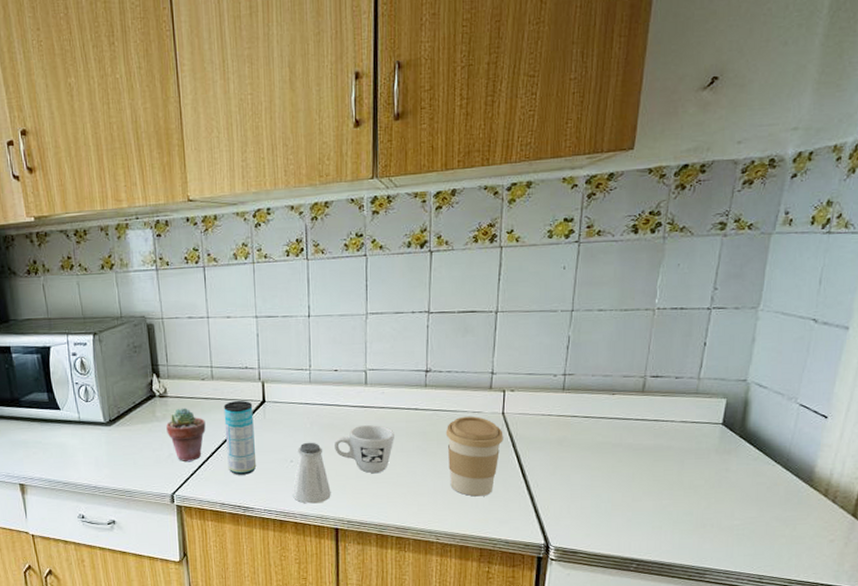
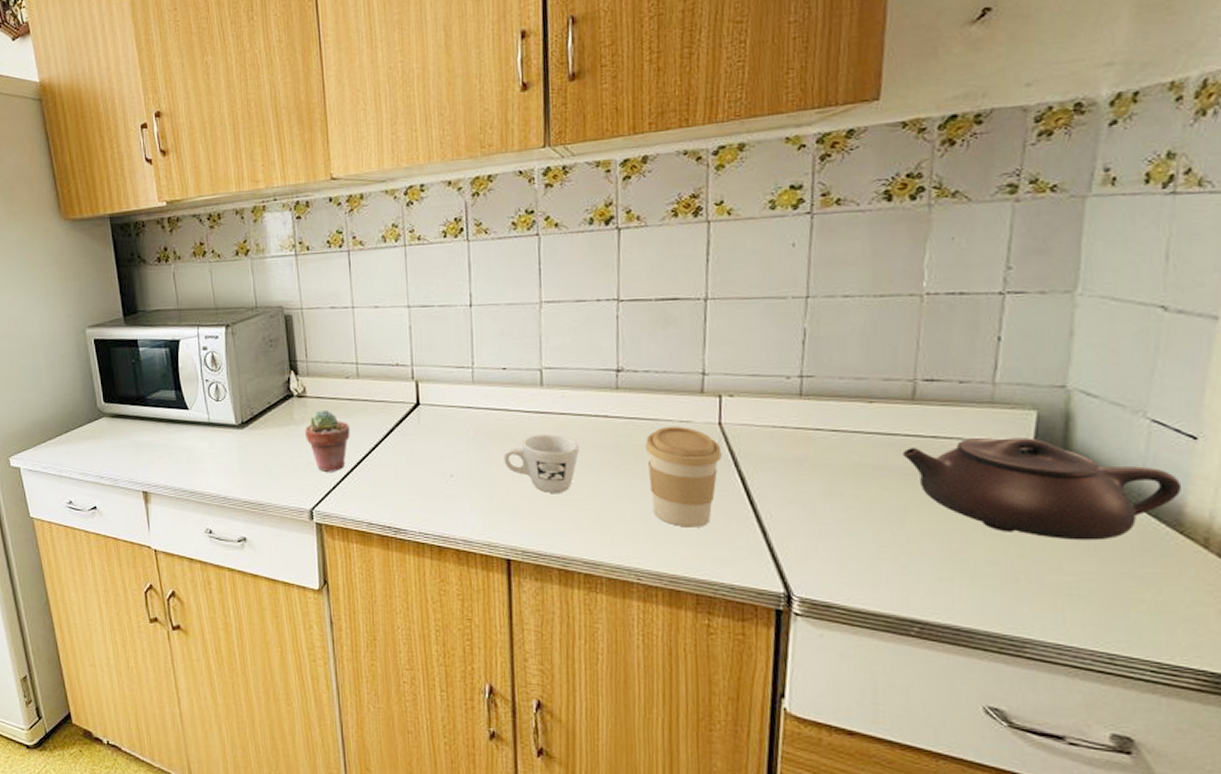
beverage can: present [224,401,257,475] -> none [371,403,410,490]
saltshaker: present [292,442,331,504] -> none [452,453,501,528]
teapot: none [633,419,815,495] -> present [902,437,1182,541]

